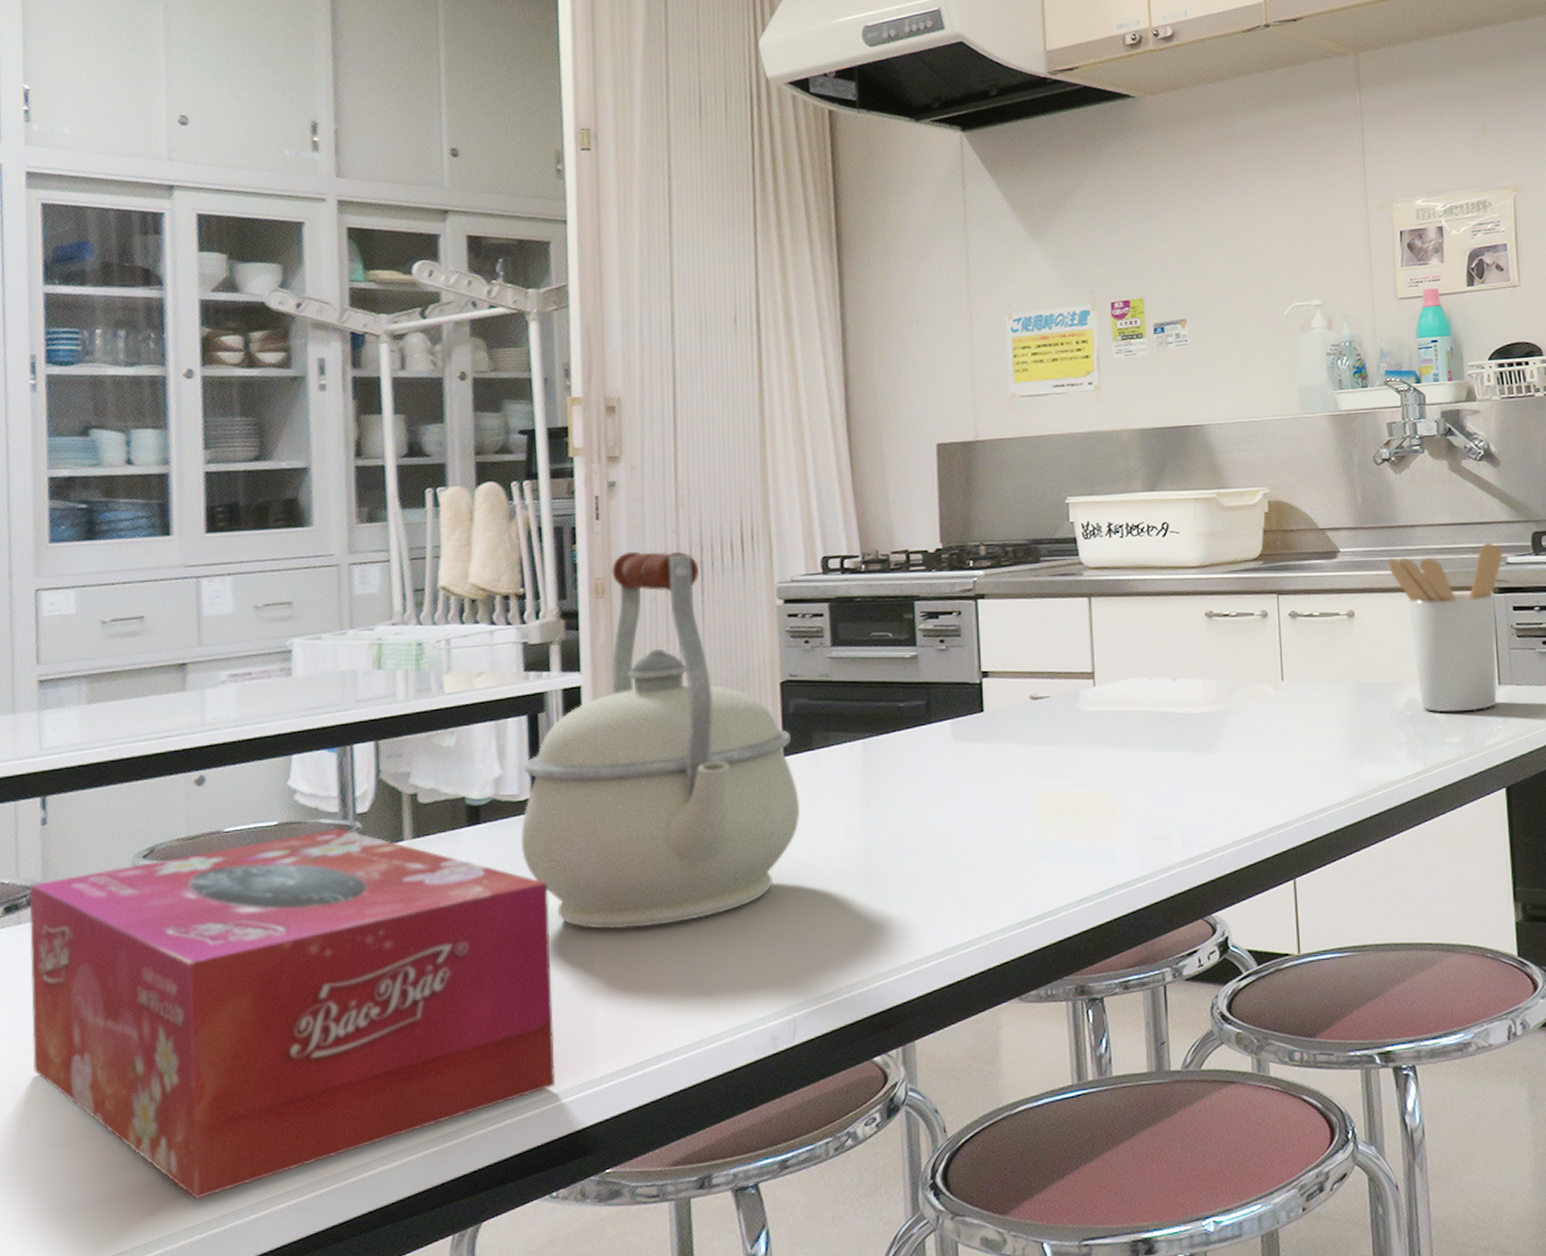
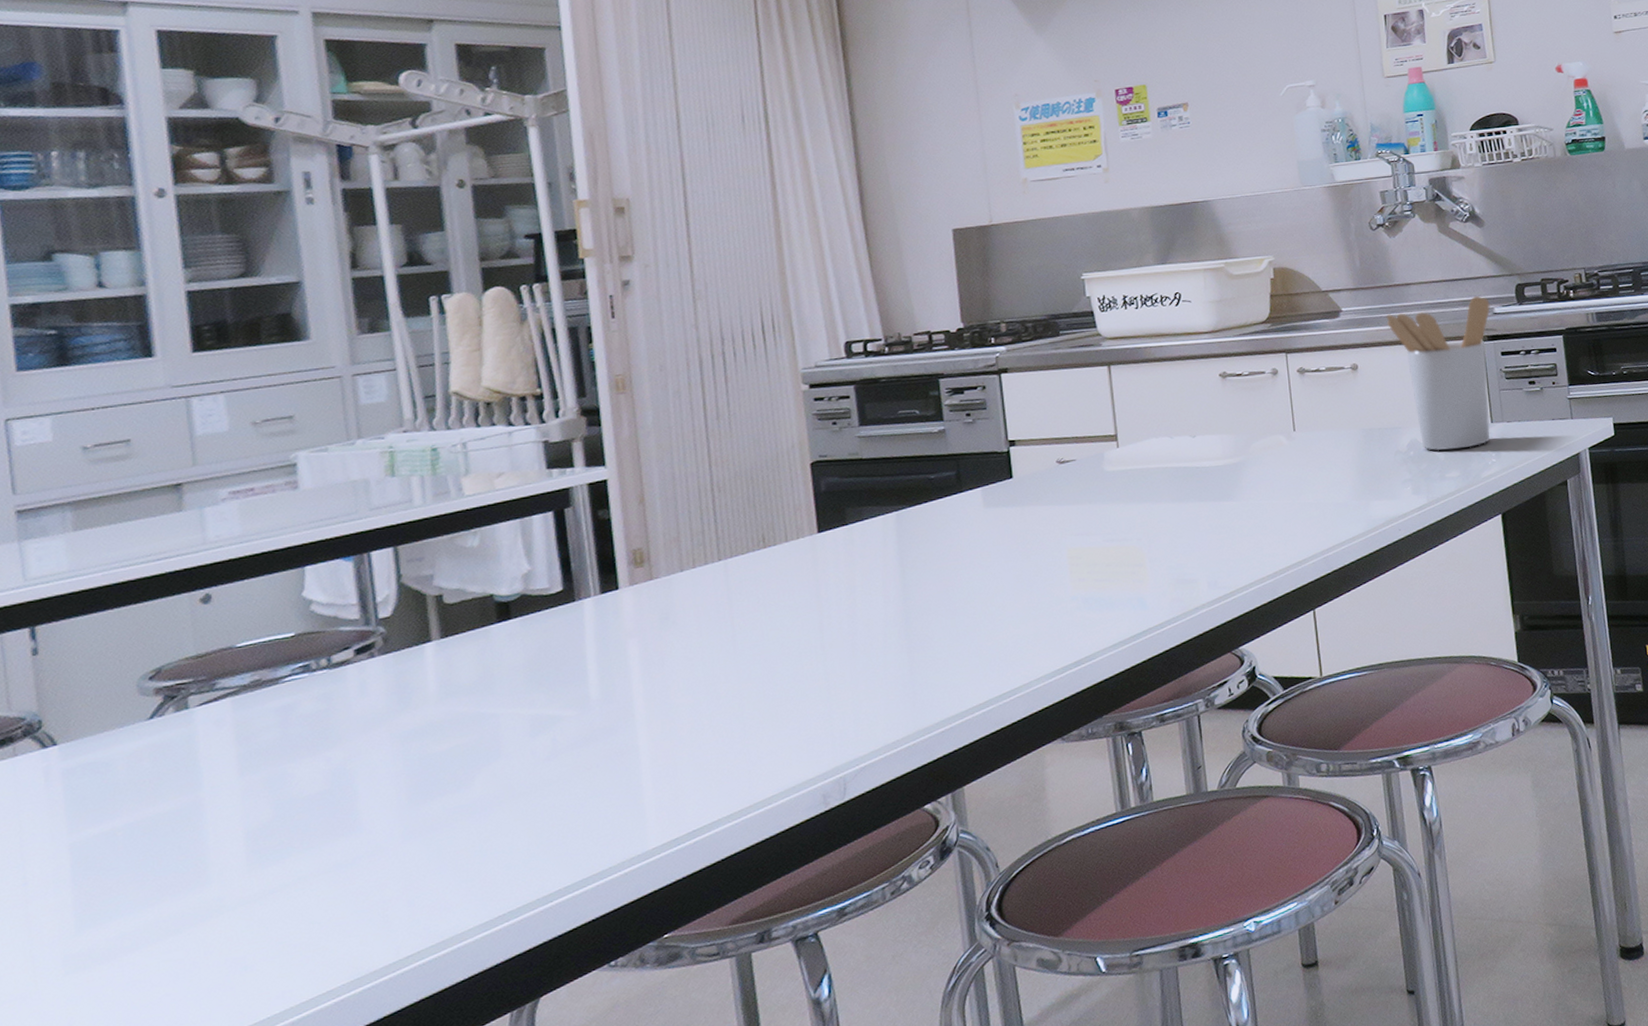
tissue box: present [28,827,556,1199] -> none [23,633,607,1007]
kettle: present [521,551,799,929] -> none [552,345,837,710]

